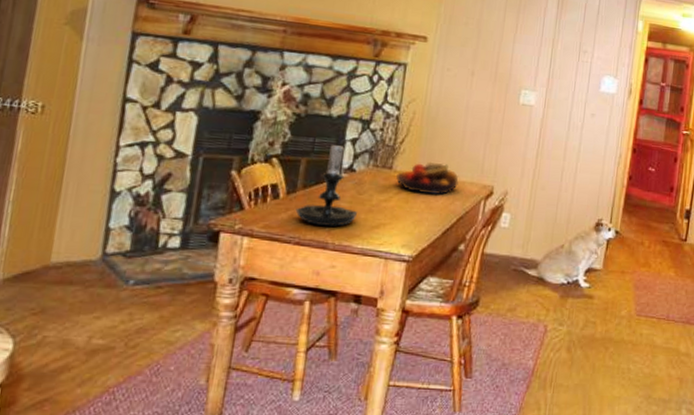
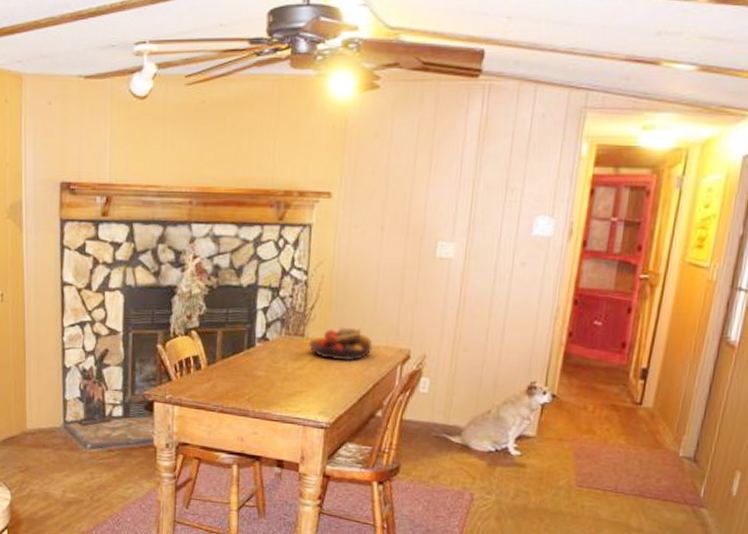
candle holder: present [295,140,358,227] -> none [217,310,275,395]

